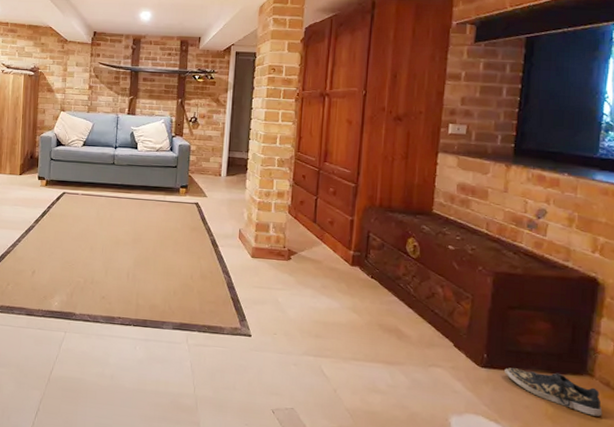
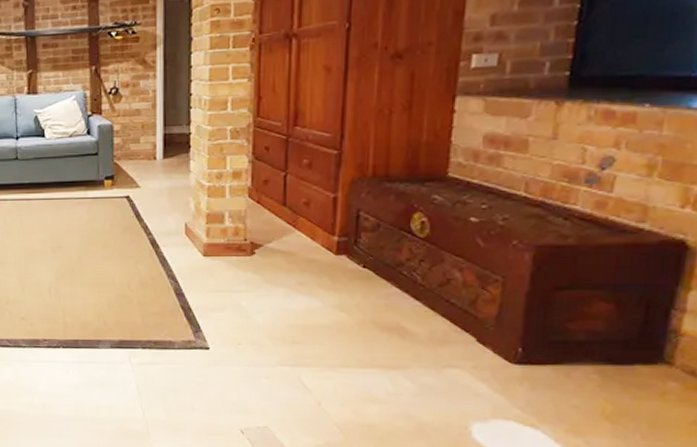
shoe: present [504,367,603,417] -> none [546,362,683,412]

